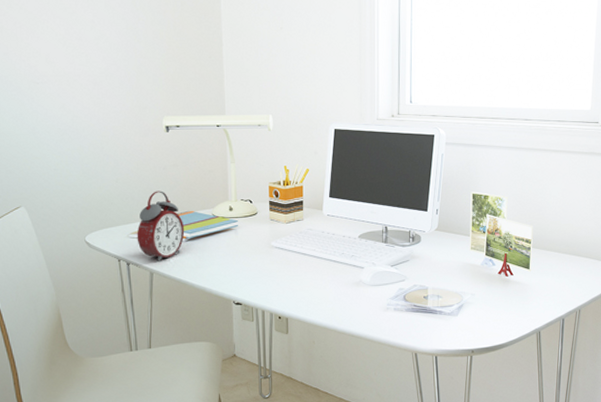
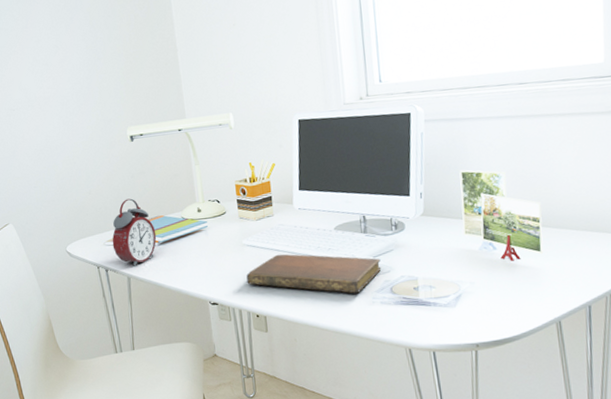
notebook: none [272,258,397,300] -> present [246,254,382,294]

